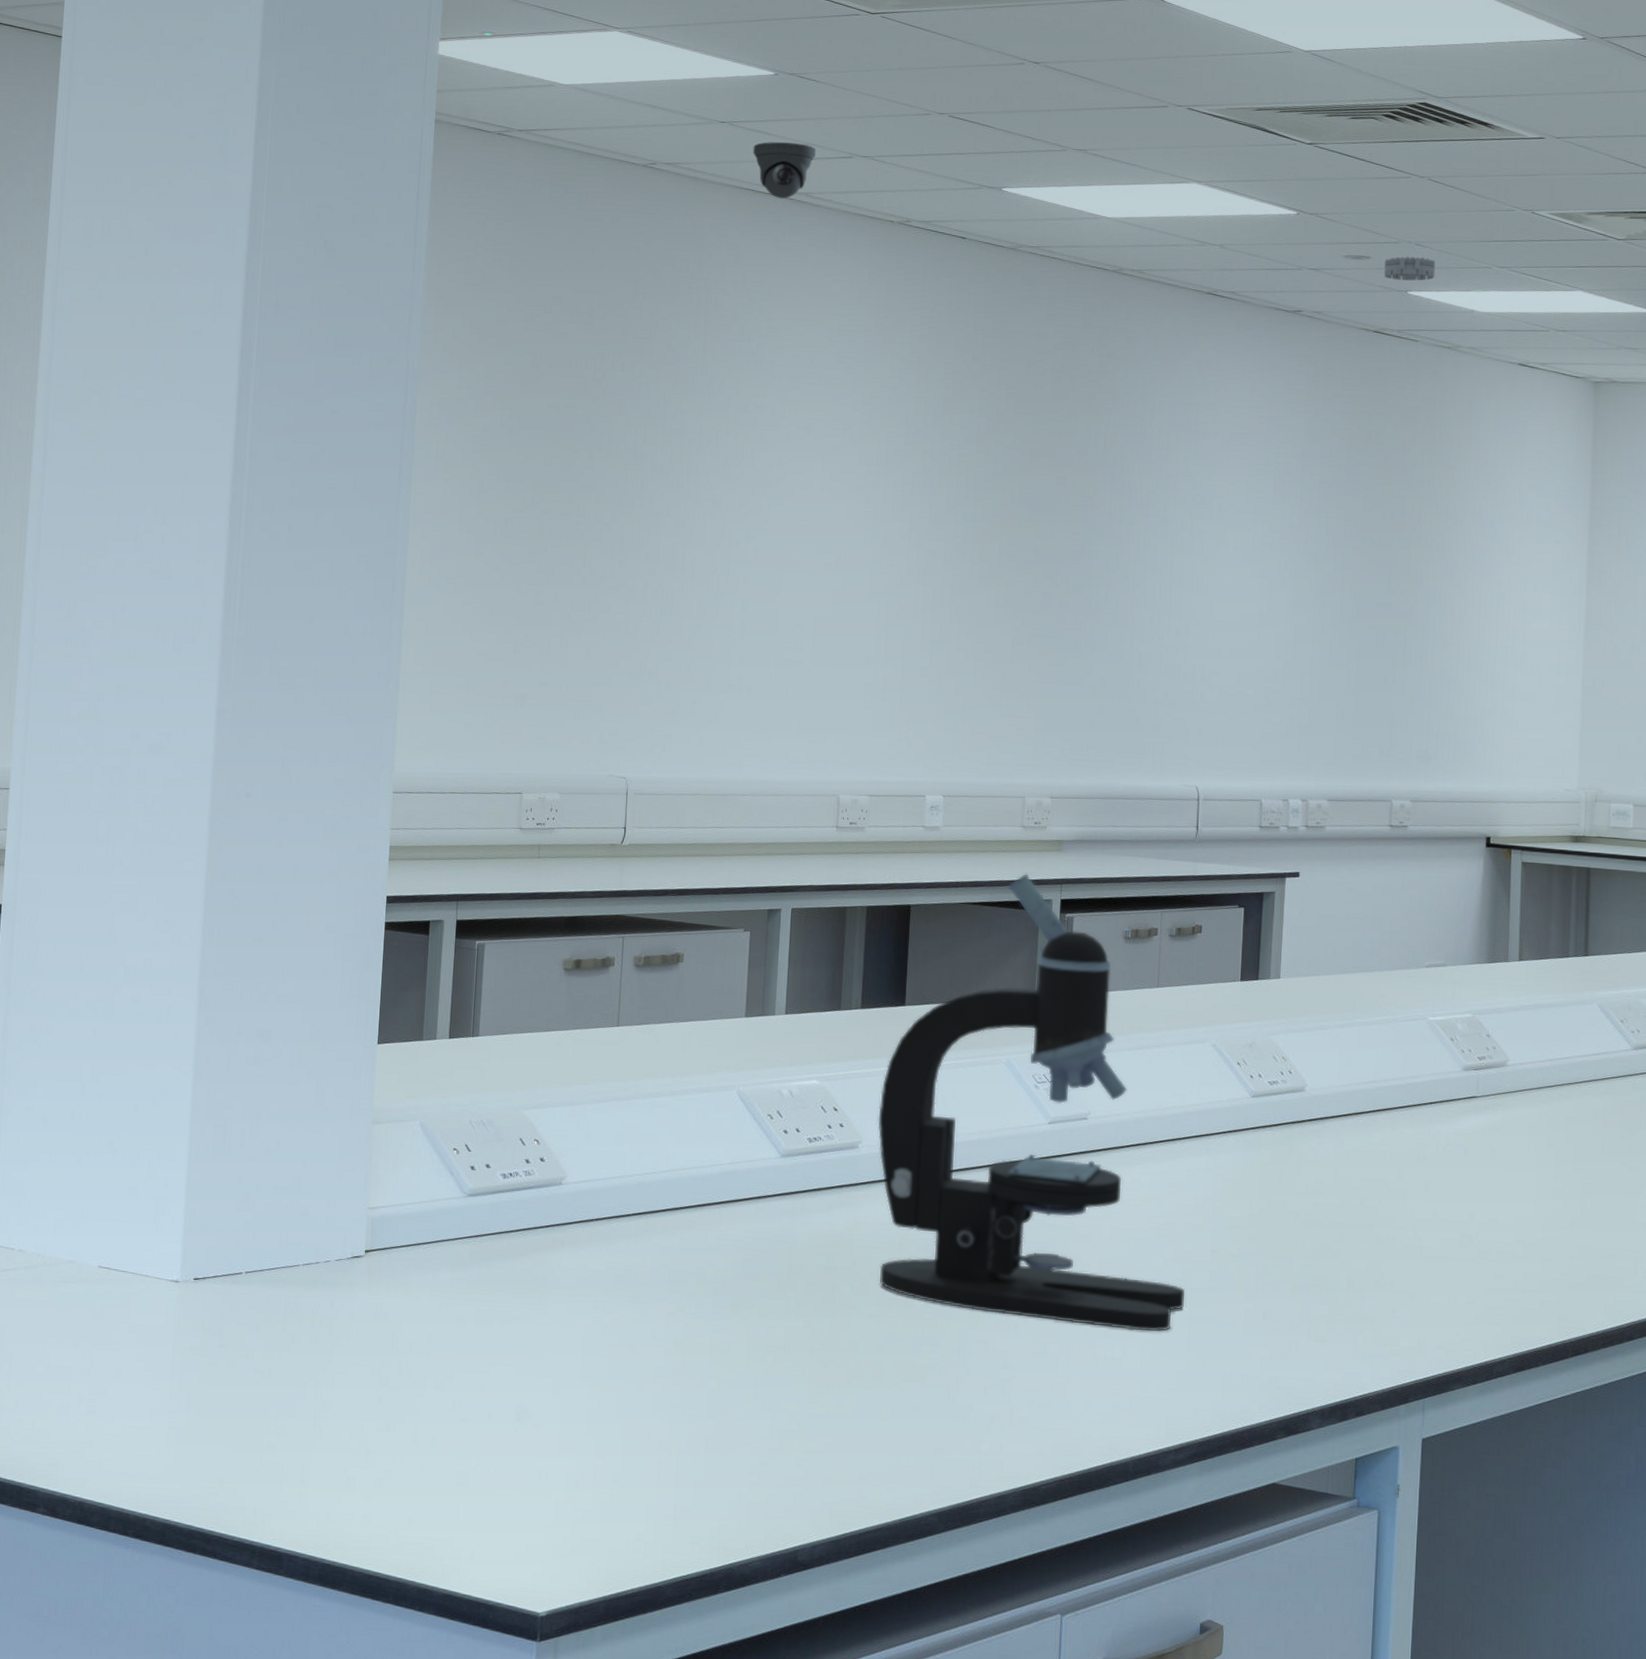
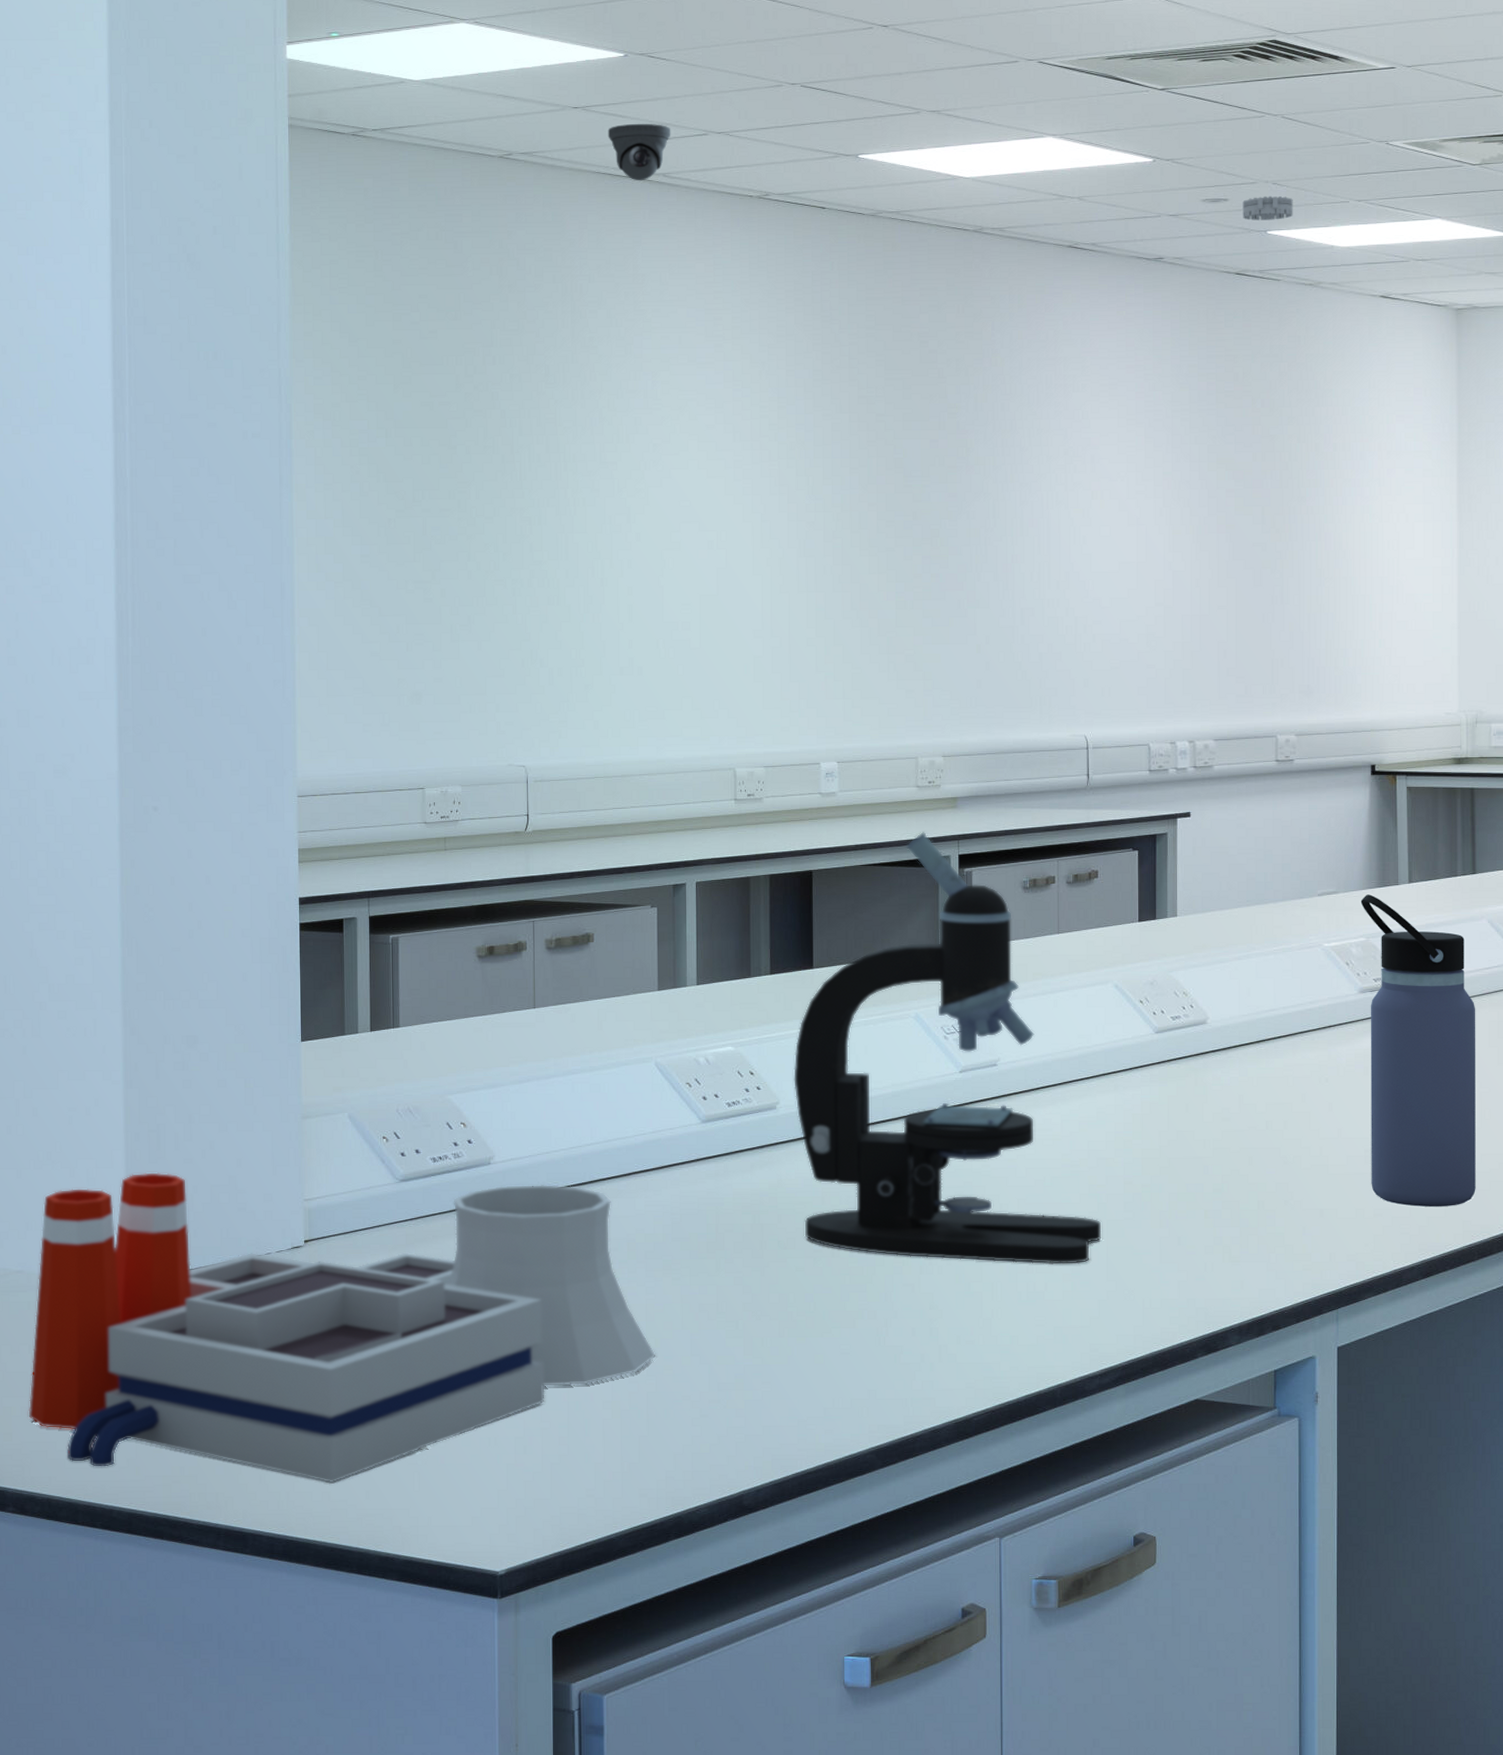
laboratory equipment: none [68,1168,718,1507] -> present [28,1172,656,1484]
water bottle: none [1465,969,1582,1299] -> present [1360,894,1476,1207]

